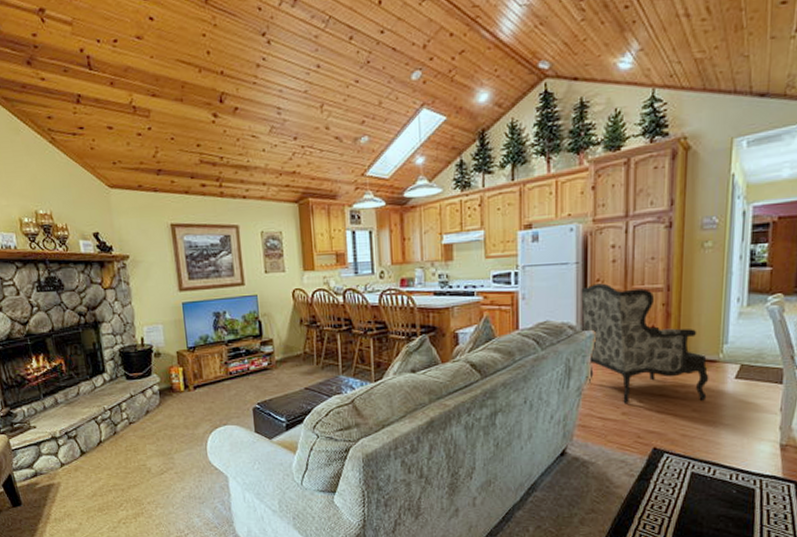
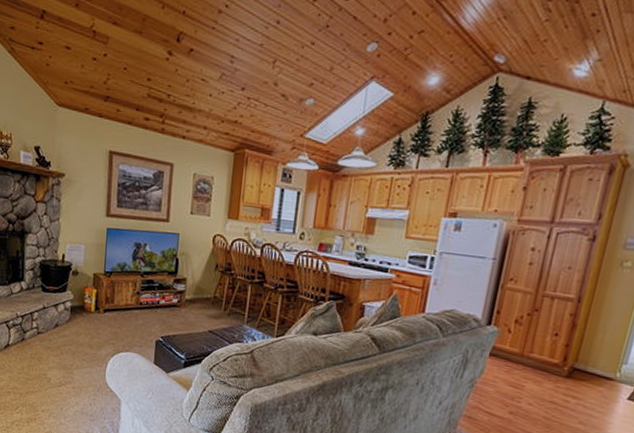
armchair: present [581,283,709,404] -> none [481,282,604,416]

